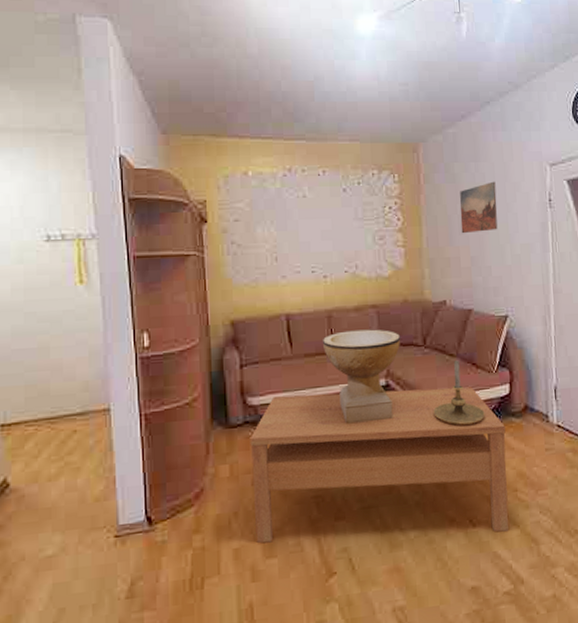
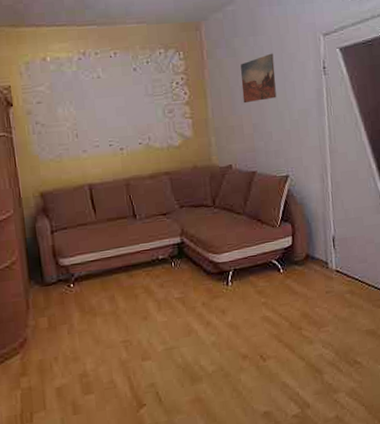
coffee table: present [249,387,509,544] -> none [63,240,295,383]
decorative bowl: present [322,329,401,424] -> none [122,194,193,278]
candle holder: present [433,360,485,425] -> none [224,217,271,275]

